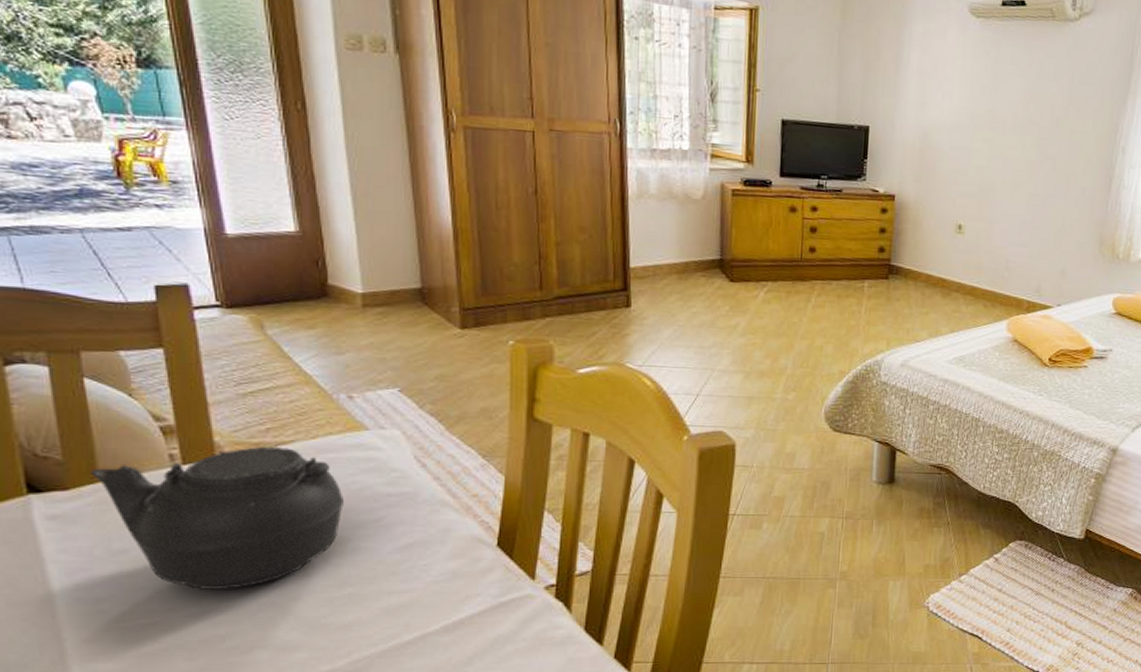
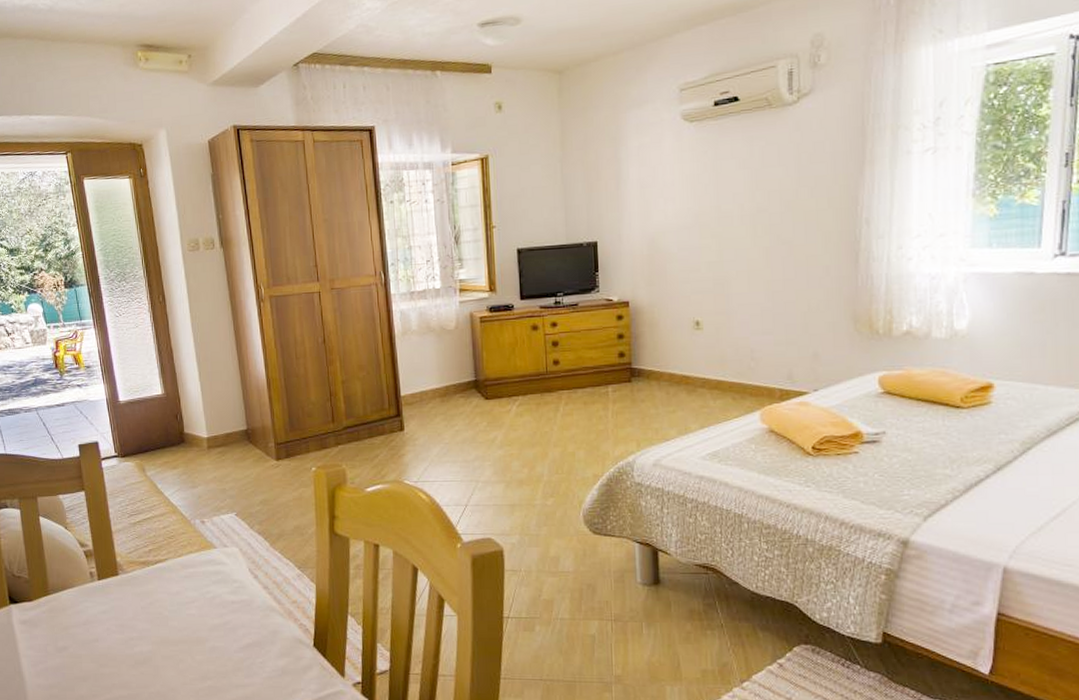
teapot: present [90,447,344,589] -> none [44,565,202,680]

